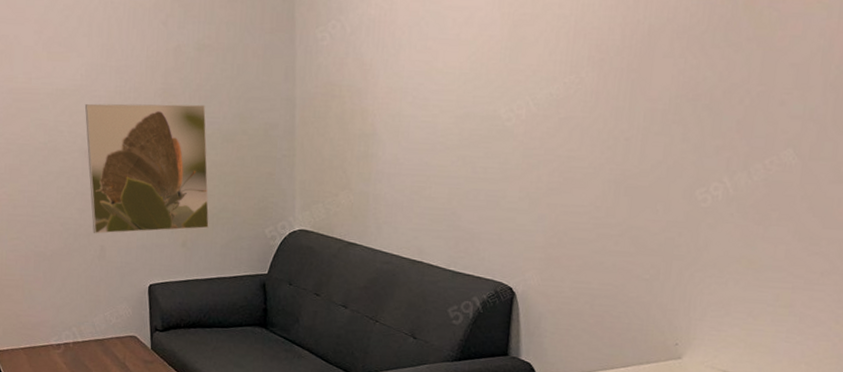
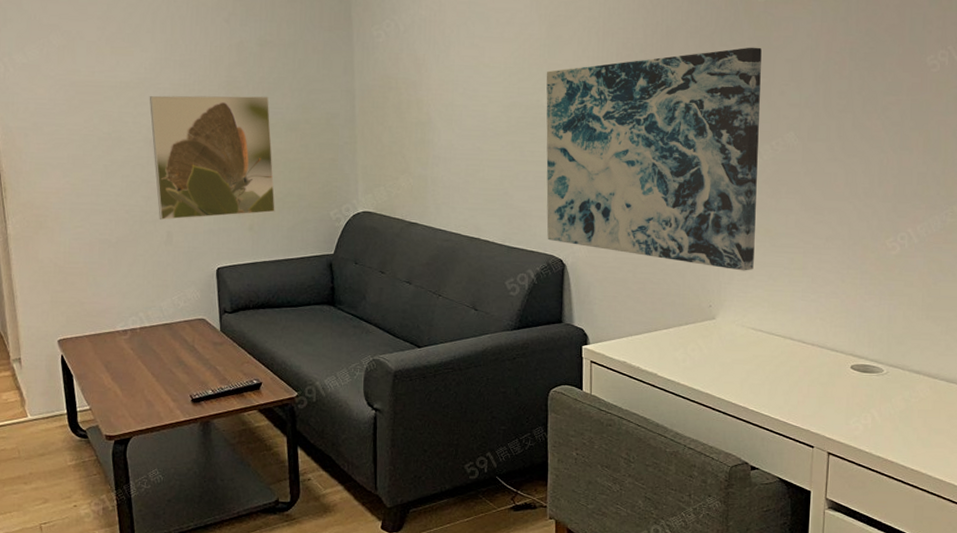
wall art: none [496,49,762,307] -> present [546,47,762,271]

